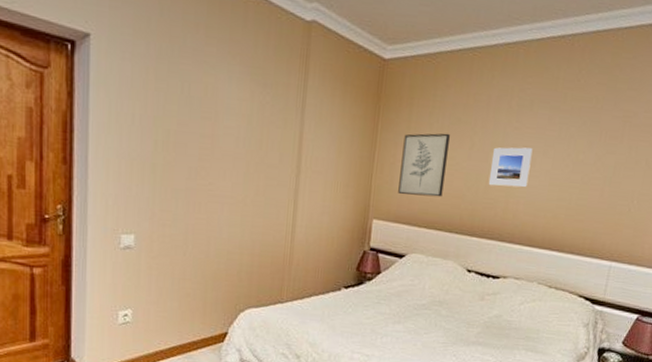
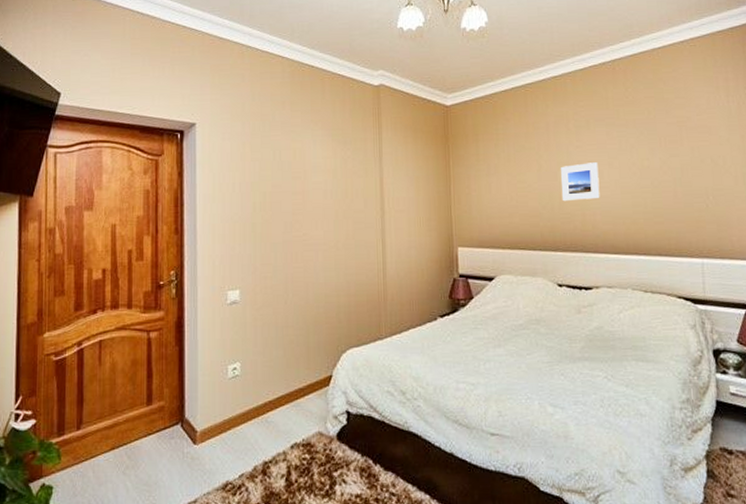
wall art: present [398,133,450,198] -> none [475,160,520,220]

